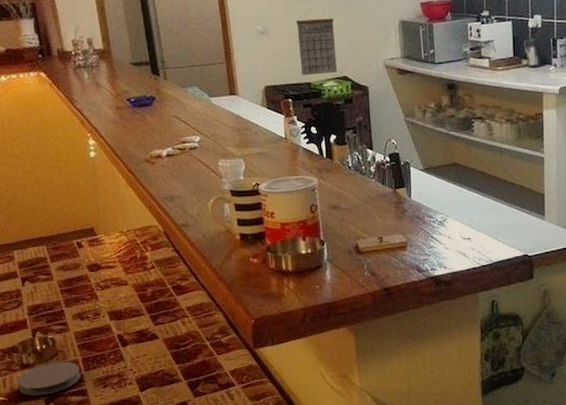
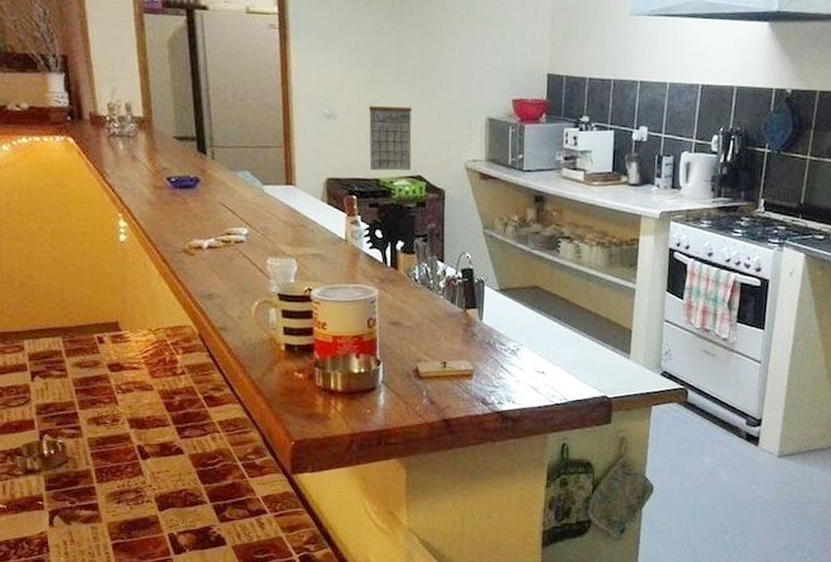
coaster: present [17,361,81,396] -> none [19,470,92,506]

